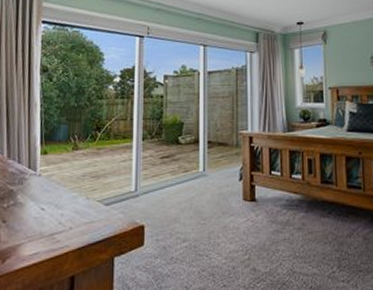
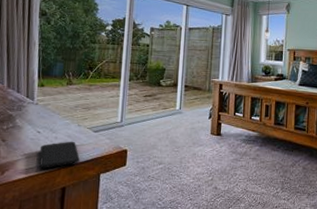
smartphone: none [43,218,90,254] -> present [39,141,80,169]

